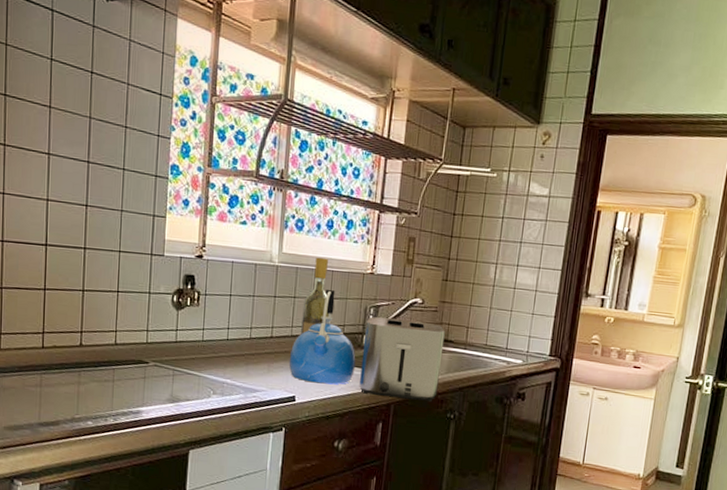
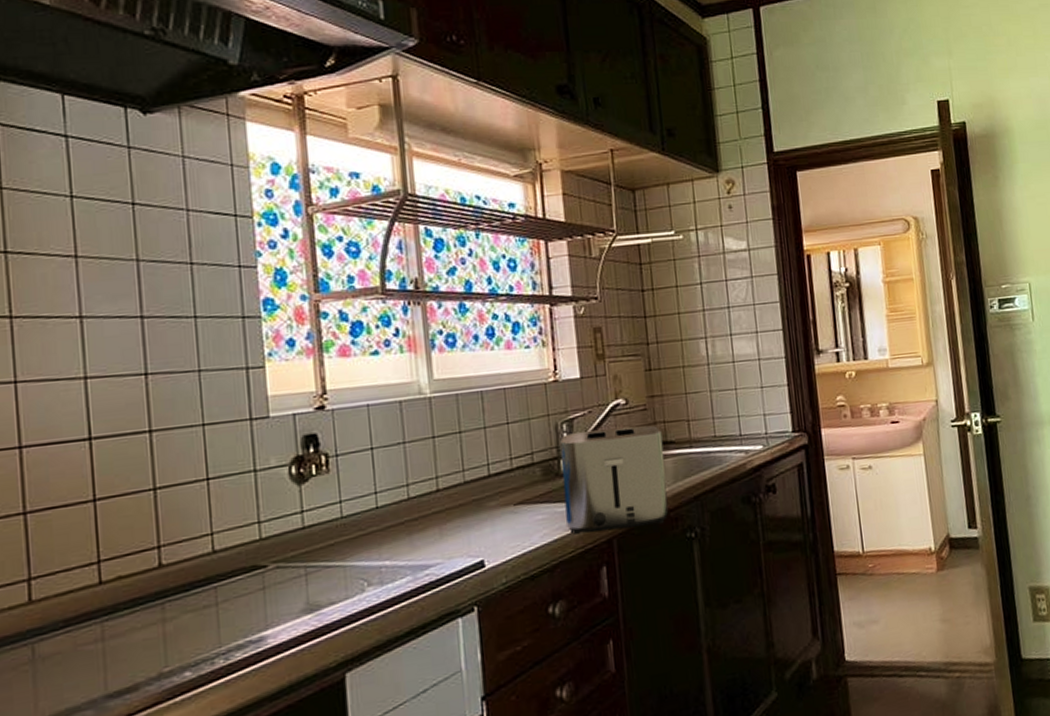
kettle: present [288,290,356,385] -> none [466,412,557,538]
bottle: present [301,257,330,334] -> none [473,374,511,477]

